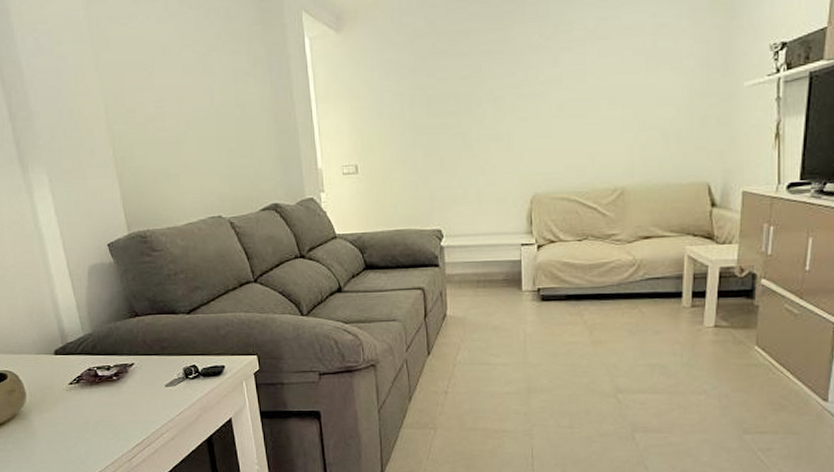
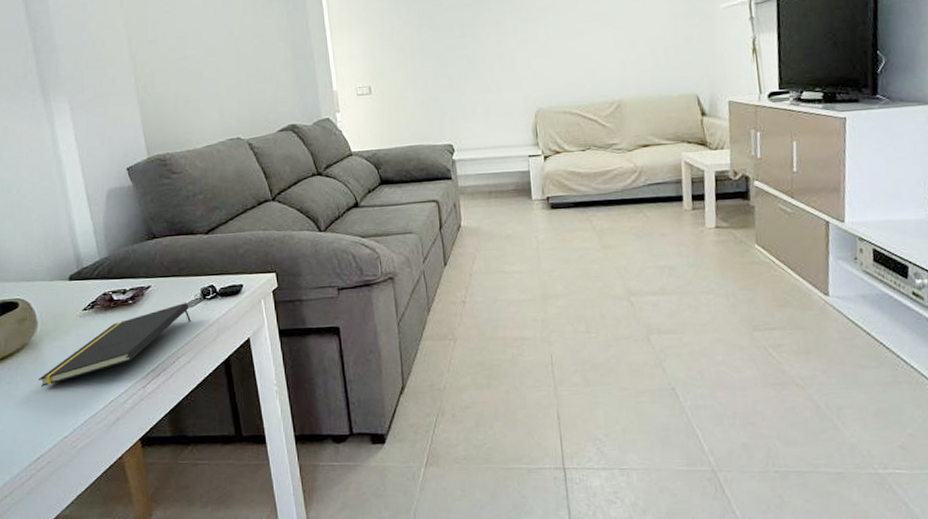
notepad: none [29,381,174,455] -> present [38,303,191,387]

